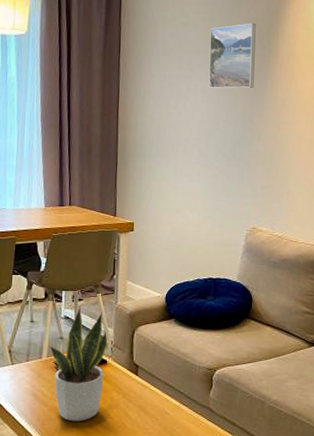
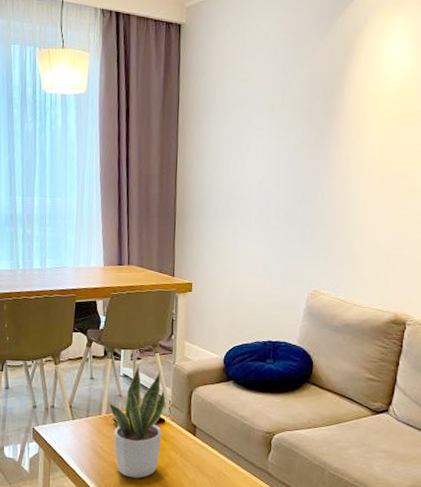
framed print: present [208,23,256,89] -> none [269,78,320,147]

